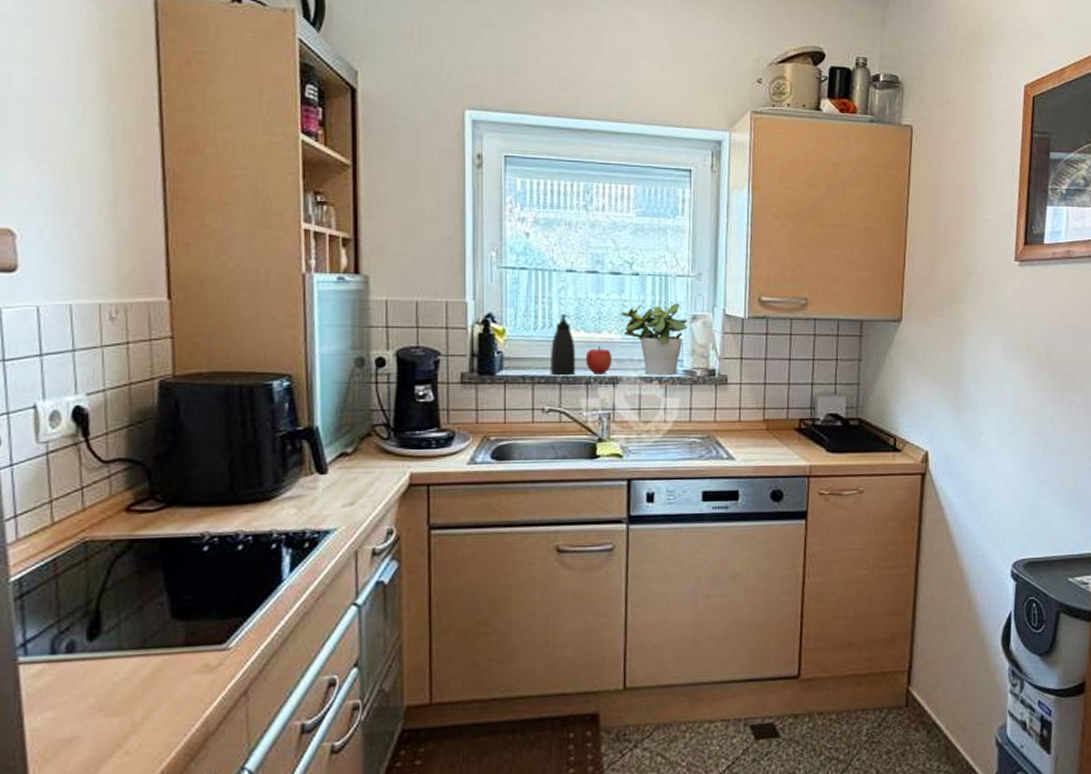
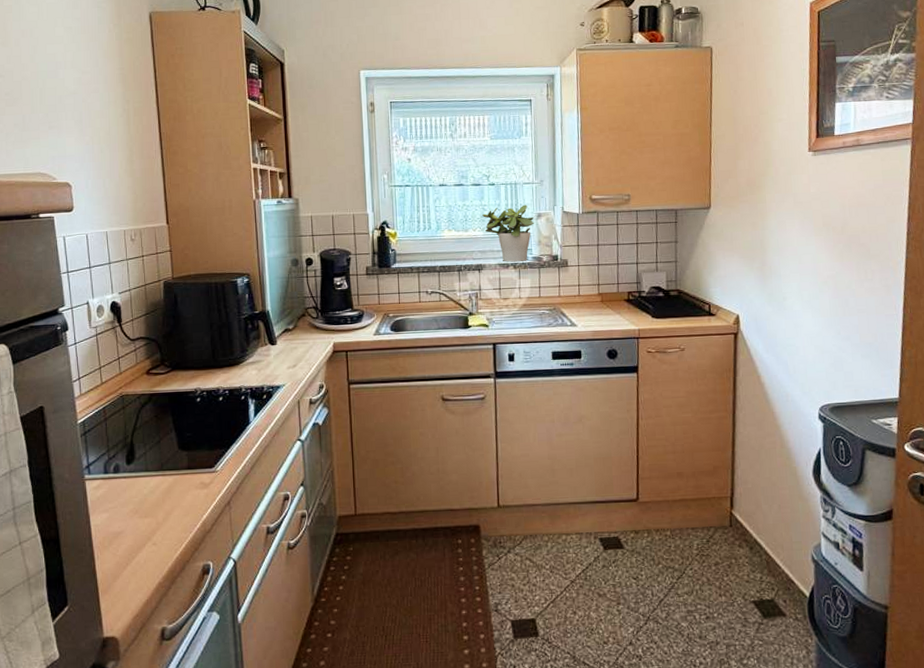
soap dispenser: present [549,314,576,376] -> none [430,218,450,266]
fruit: present [585,345,613,376] -> none [456,241,478,264]

